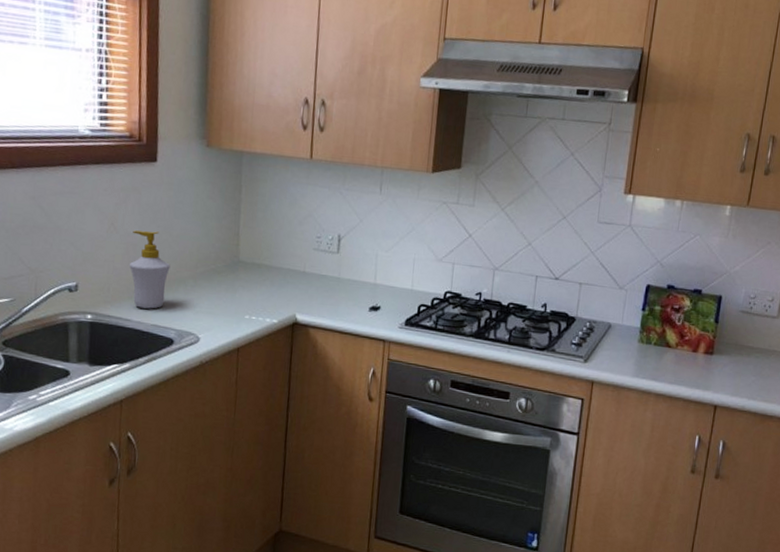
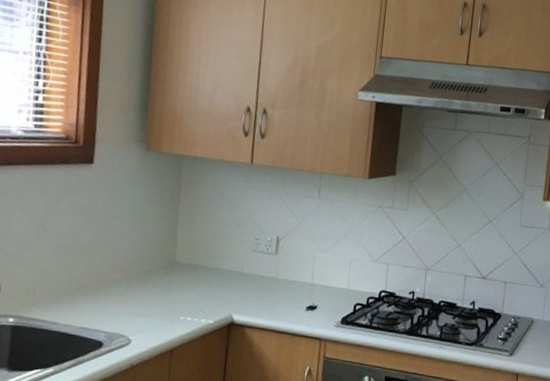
soap bottle: present [130,230,170,309] -> none [59,231,103,311]

